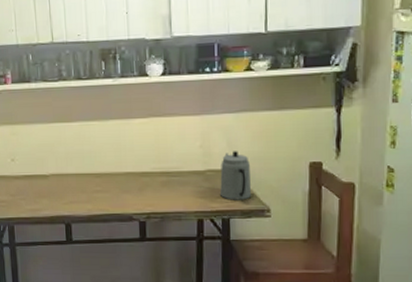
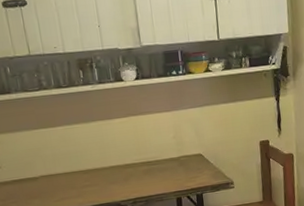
teapot: present [220,151,251,200] -> none [191,138,218,179]

